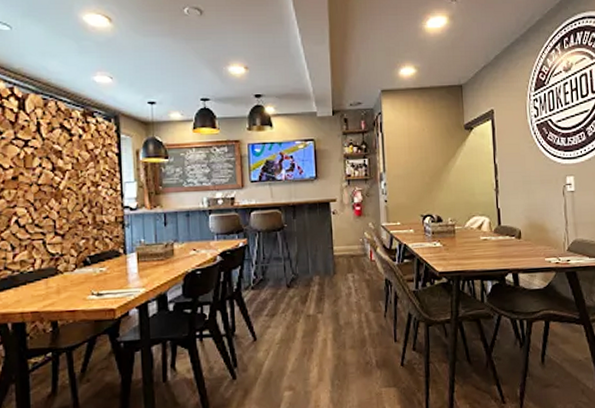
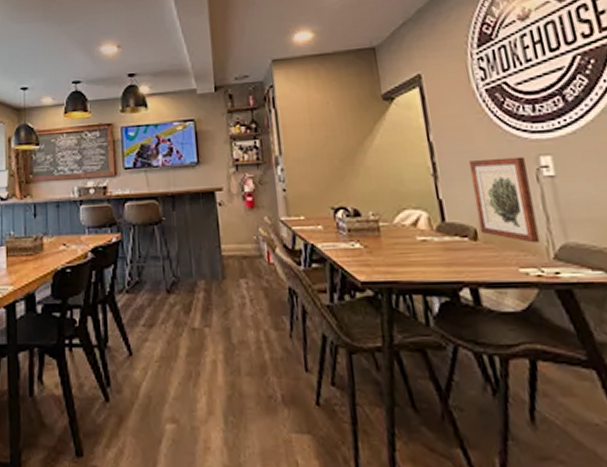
wall art: none [520,176,560,240] -> present [468,156,540,243]

